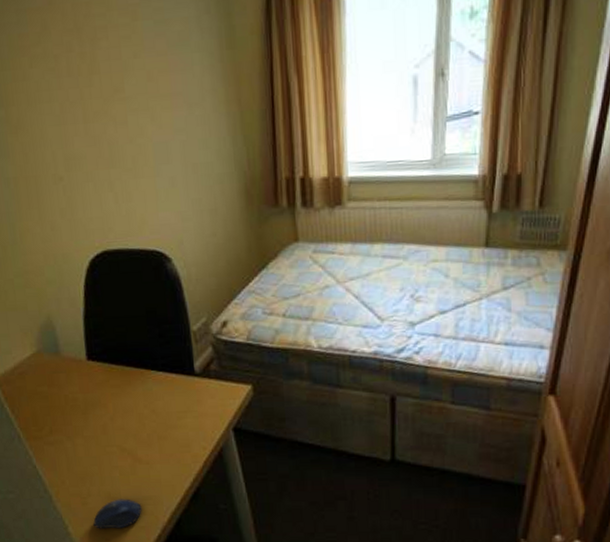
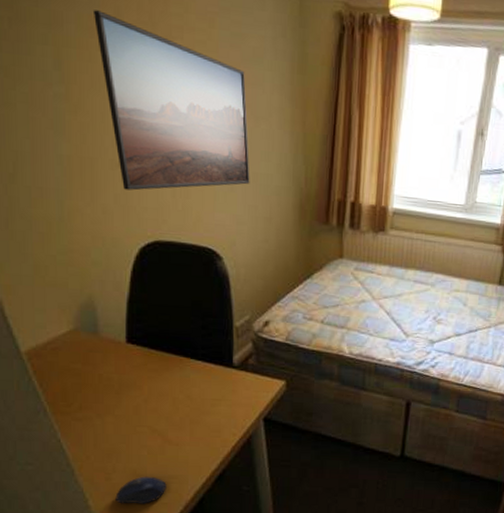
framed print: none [21,28,191,203] -> present [92,10,250,191]

